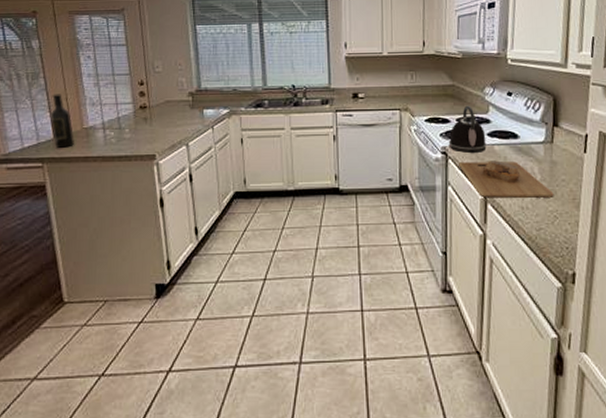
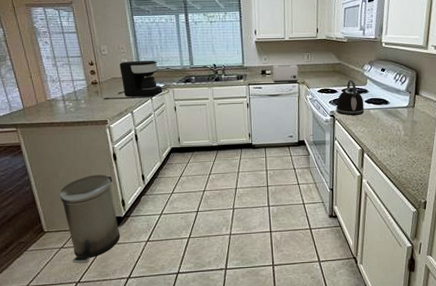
wine bottle: present [49,94,74,148] -> none [18,73,41,116]
pedal bin: none [88,226,162,347] -> present [59,174,120,263]
coffee maker: none [152,79,236,129] -> present [103,60,170,100]
toaster: none [366,86,401,109] -> present [272,65,299,83]
cutting board: present [458,160,554,198] -> none [343,121,414,149]

